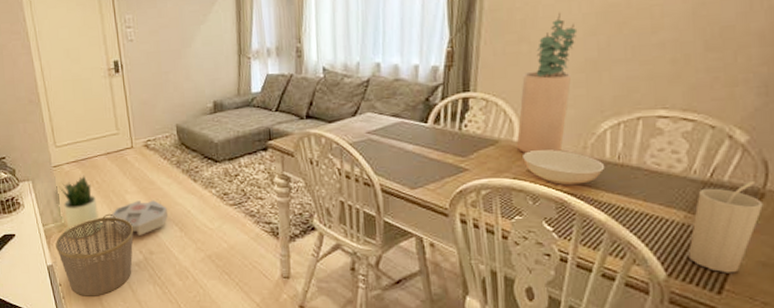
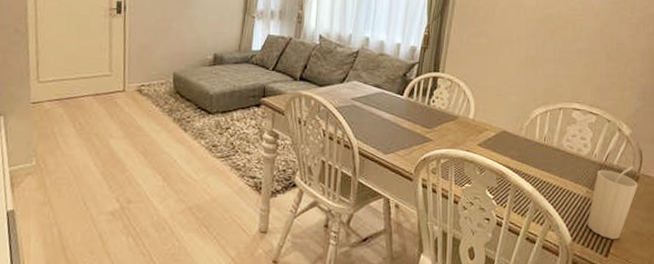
basket: present [55,213,134,296] -> none [20,157,114,247]
planter: present [58,175,103,239] -> none [34,114,80,183]
robot vacuum: present [109,200,169,236] -> none [88,146,153,183]
vase: present [517,12,578,154] -> none [472,15,523,131]
bowl: present [523,149,605,186] -> none [475,128,535,160]

